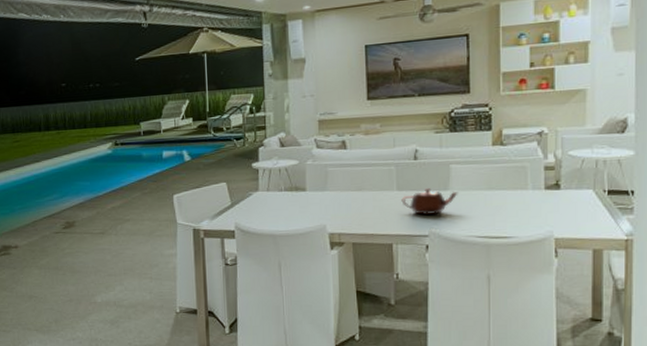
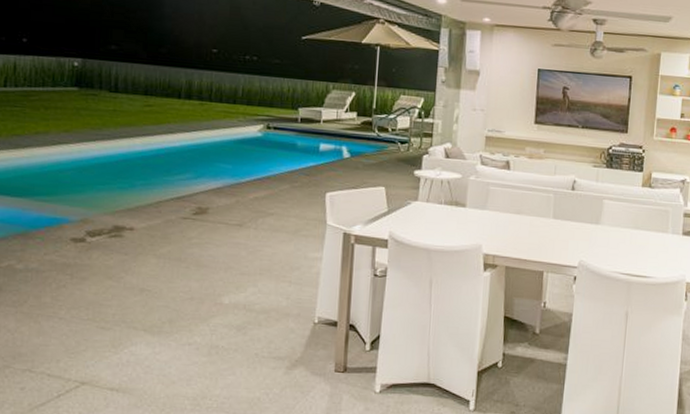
teapot: present [401,187,458,215] -> none [556,219,608,247]

